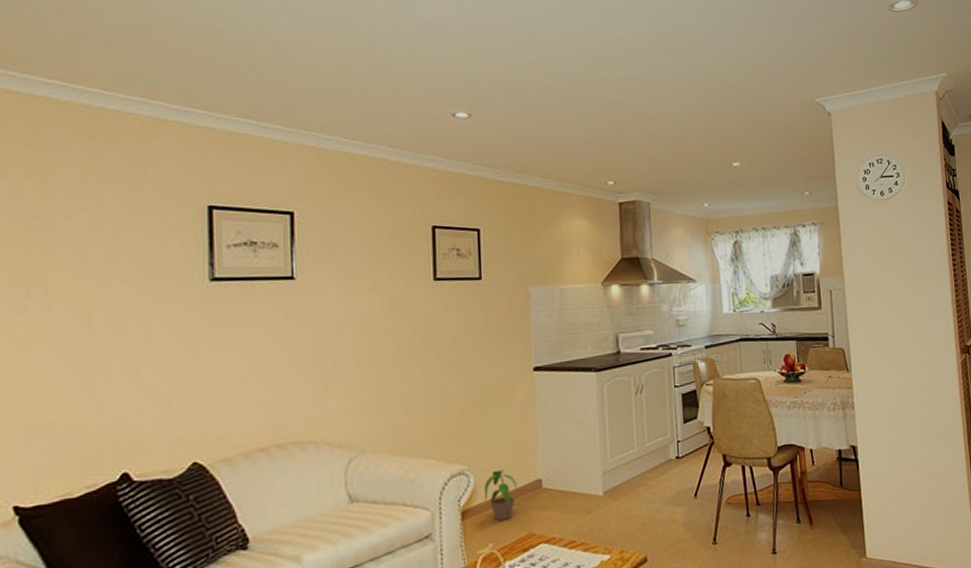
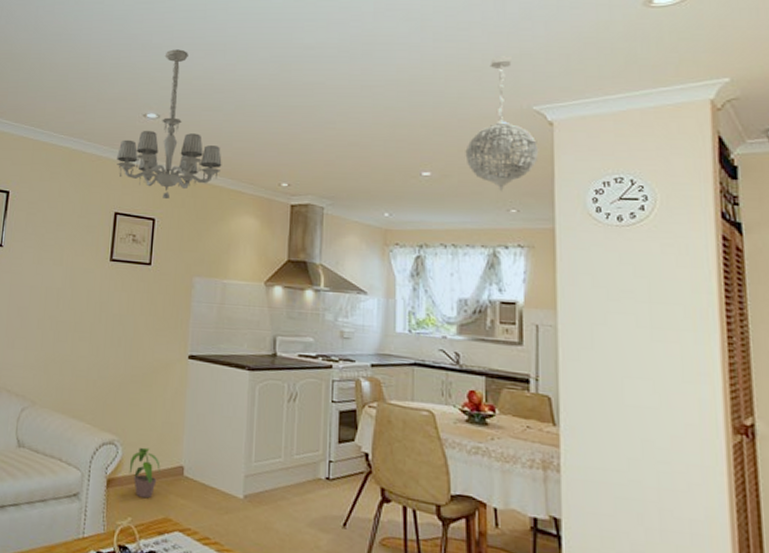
chandelier: none [426,39,546,207] -> present [117,49,222,200]
pendant light: none [766,52,822,177] -> present [465,56,539,192]

